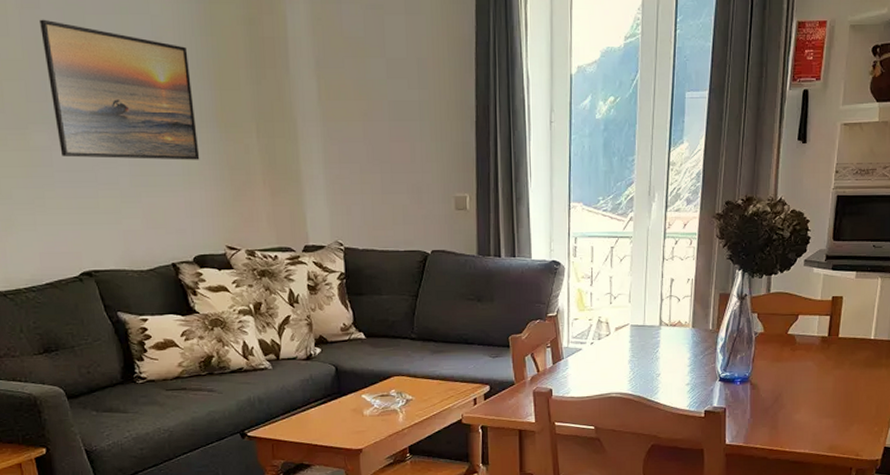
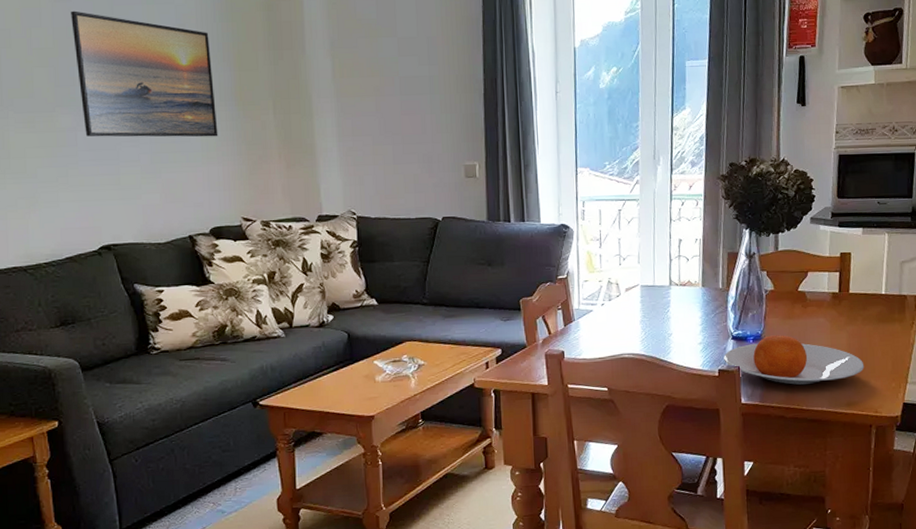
plate: none [710,377,849,427] -> present [724,335,865,385]

